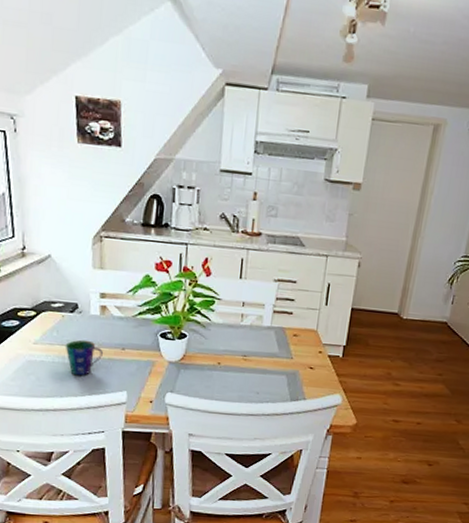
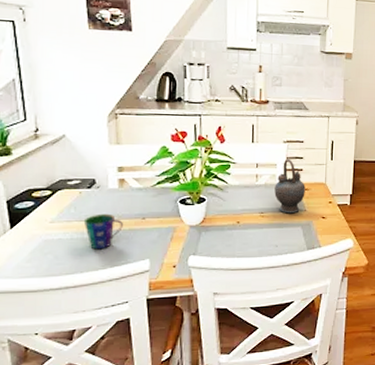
teapot: none [260,299,294,360] -> present [274,158,305,214]

